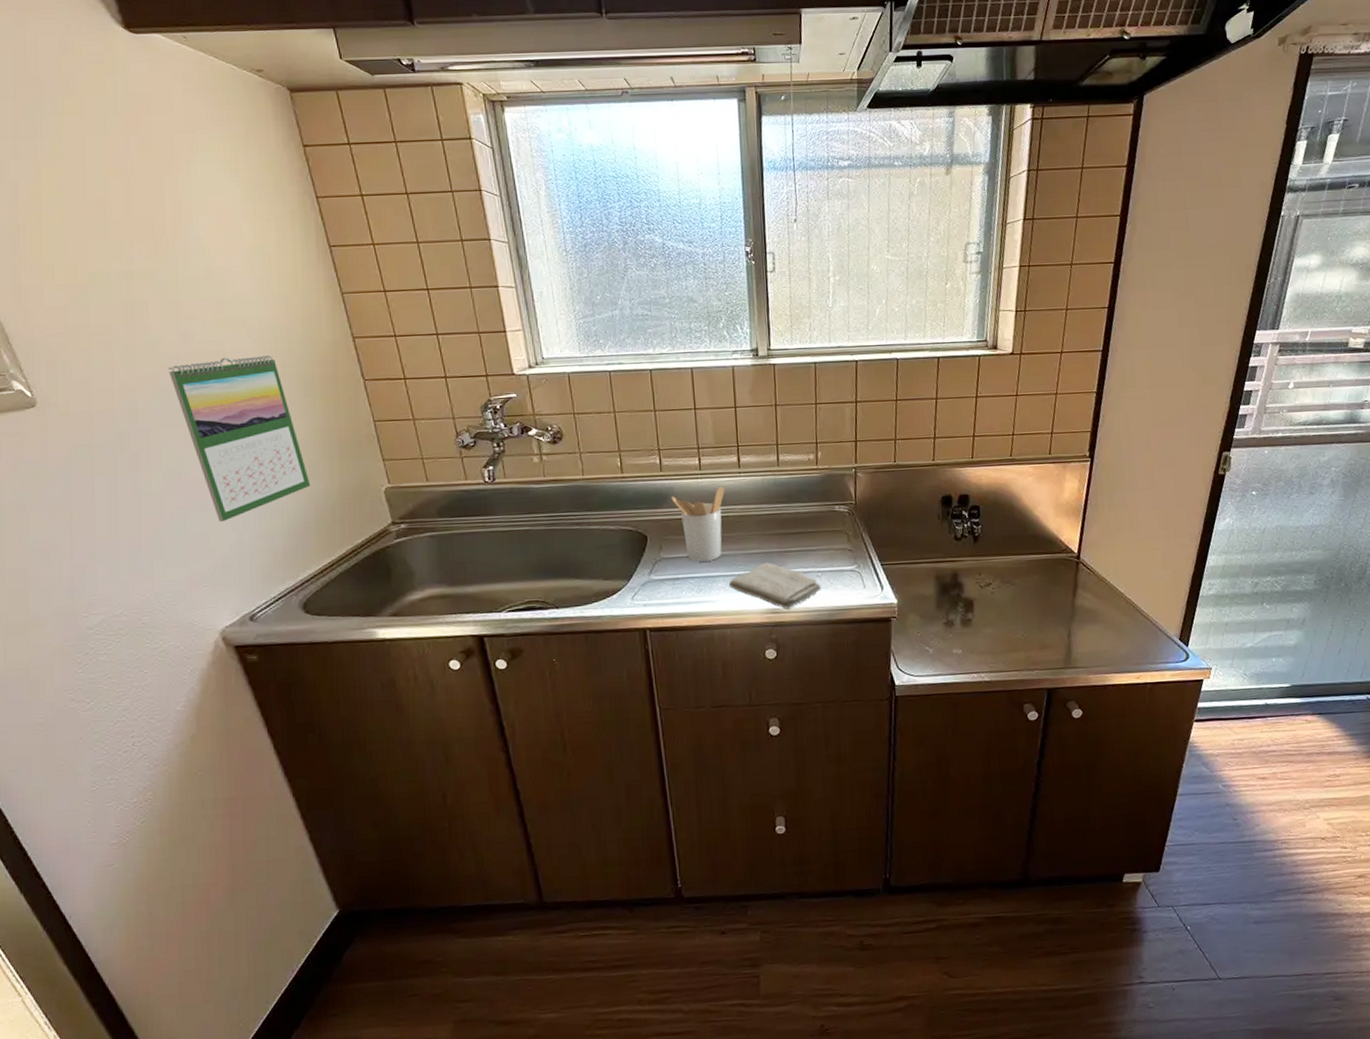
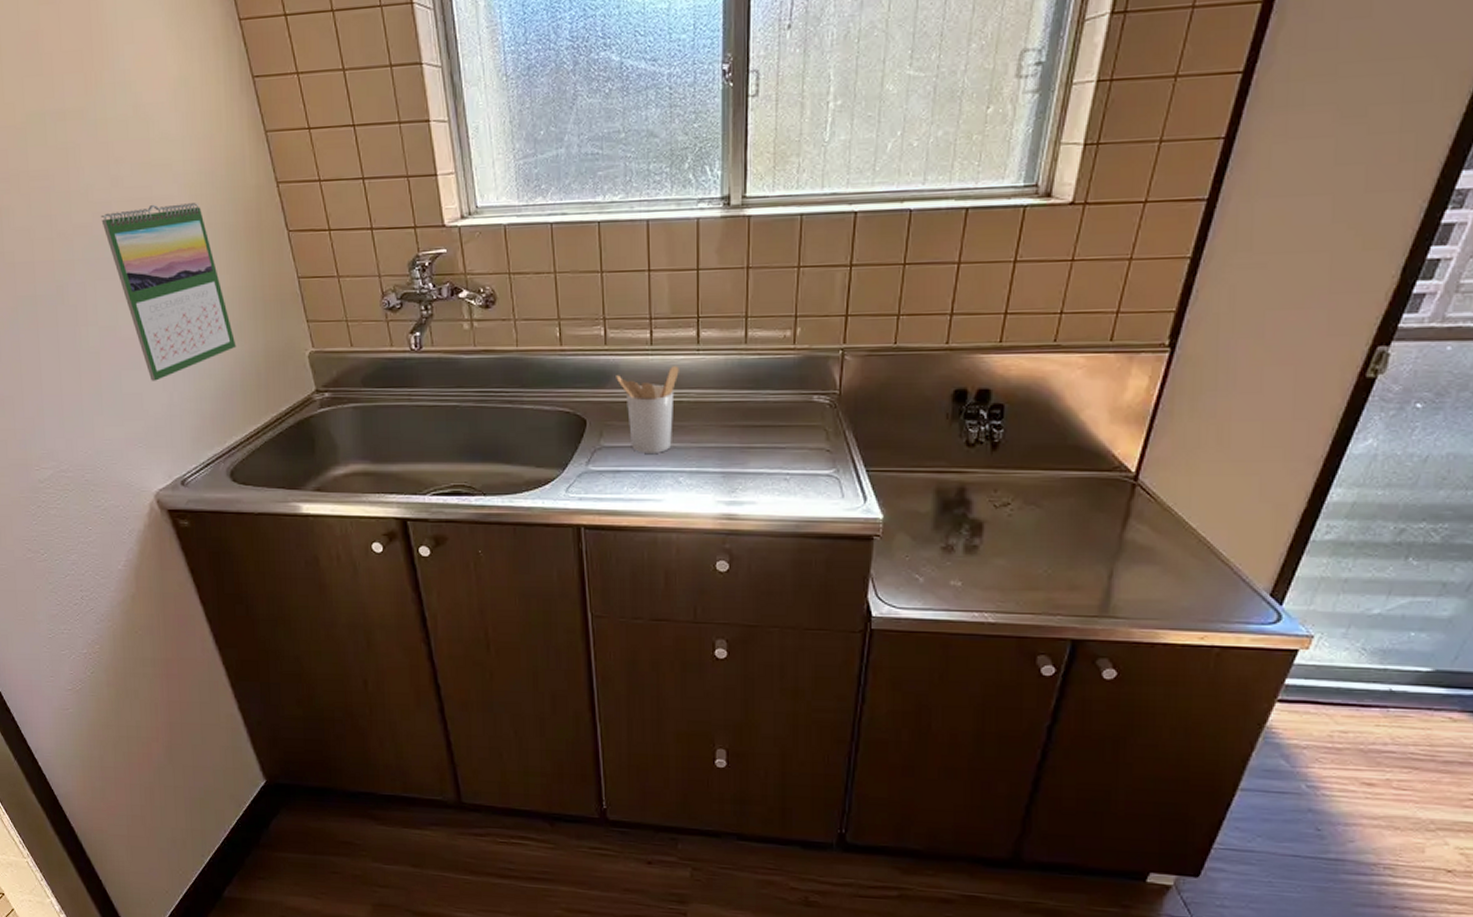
washcloth: present [729,562,822,610] -> none [679,459,789,516]

